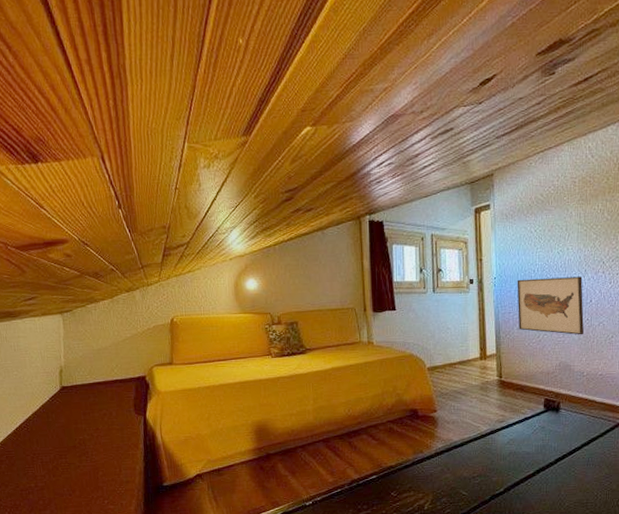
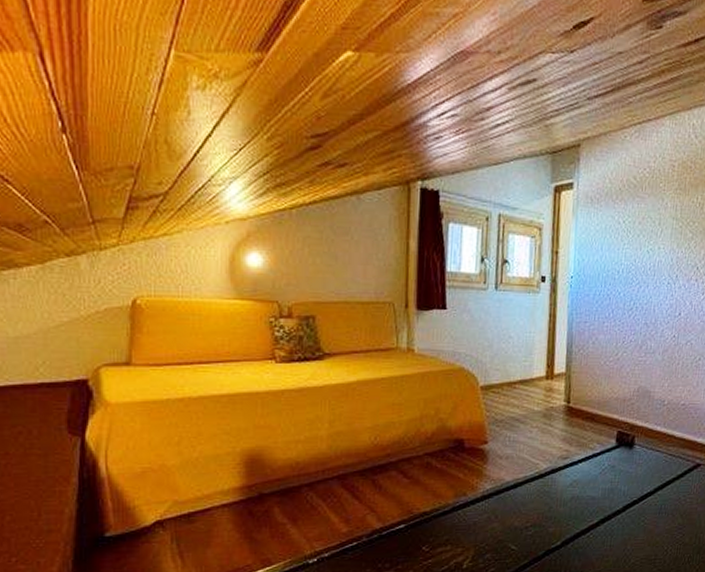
wall art: present [517,276,584,335] -> none [594,281,673,355]

